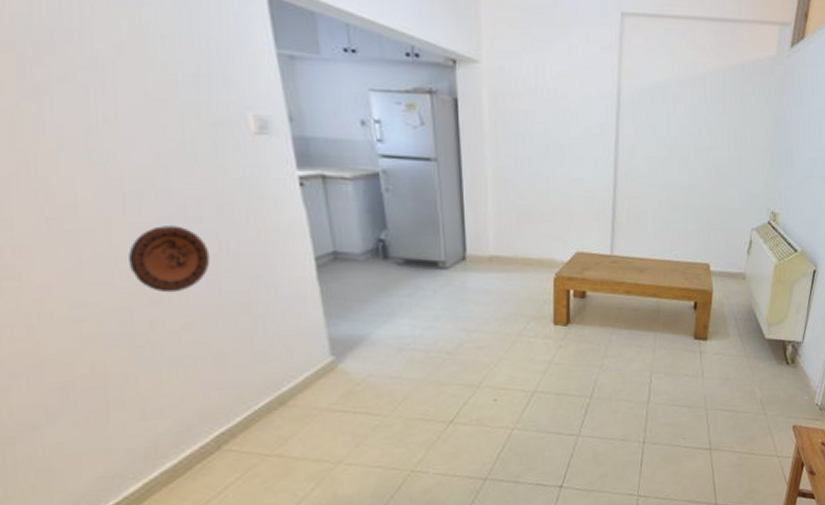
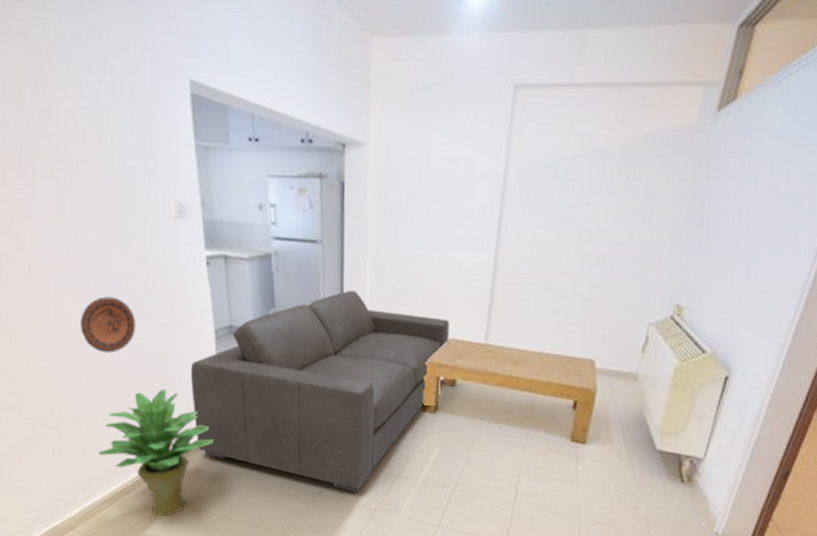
potted plant: none [163,328,322,475] -> present [97,389,214,516]
sofa: none [286,208,576,415] -> present [190,290,450,493]

